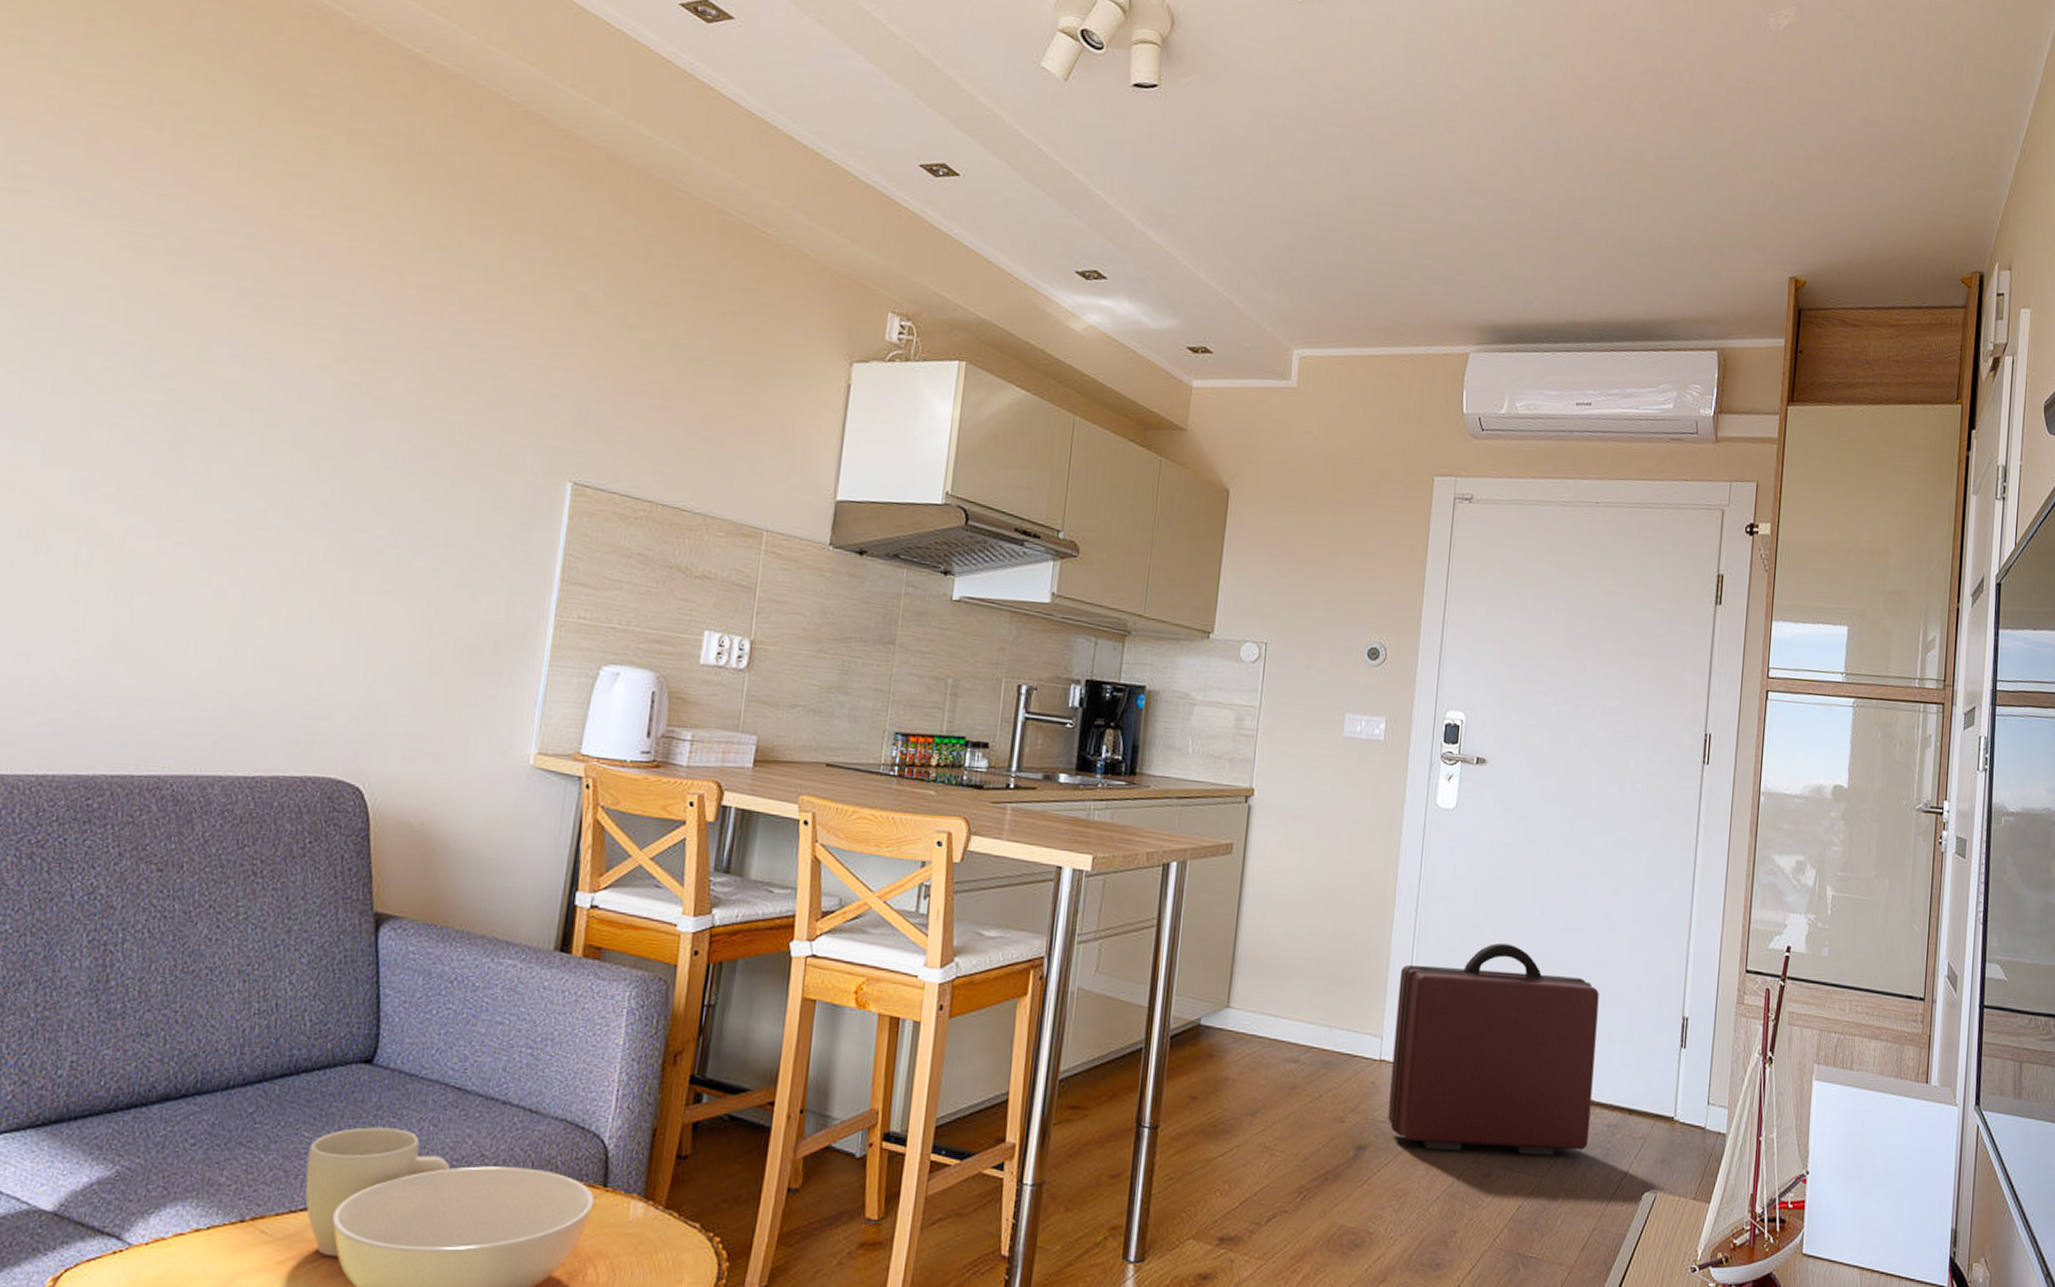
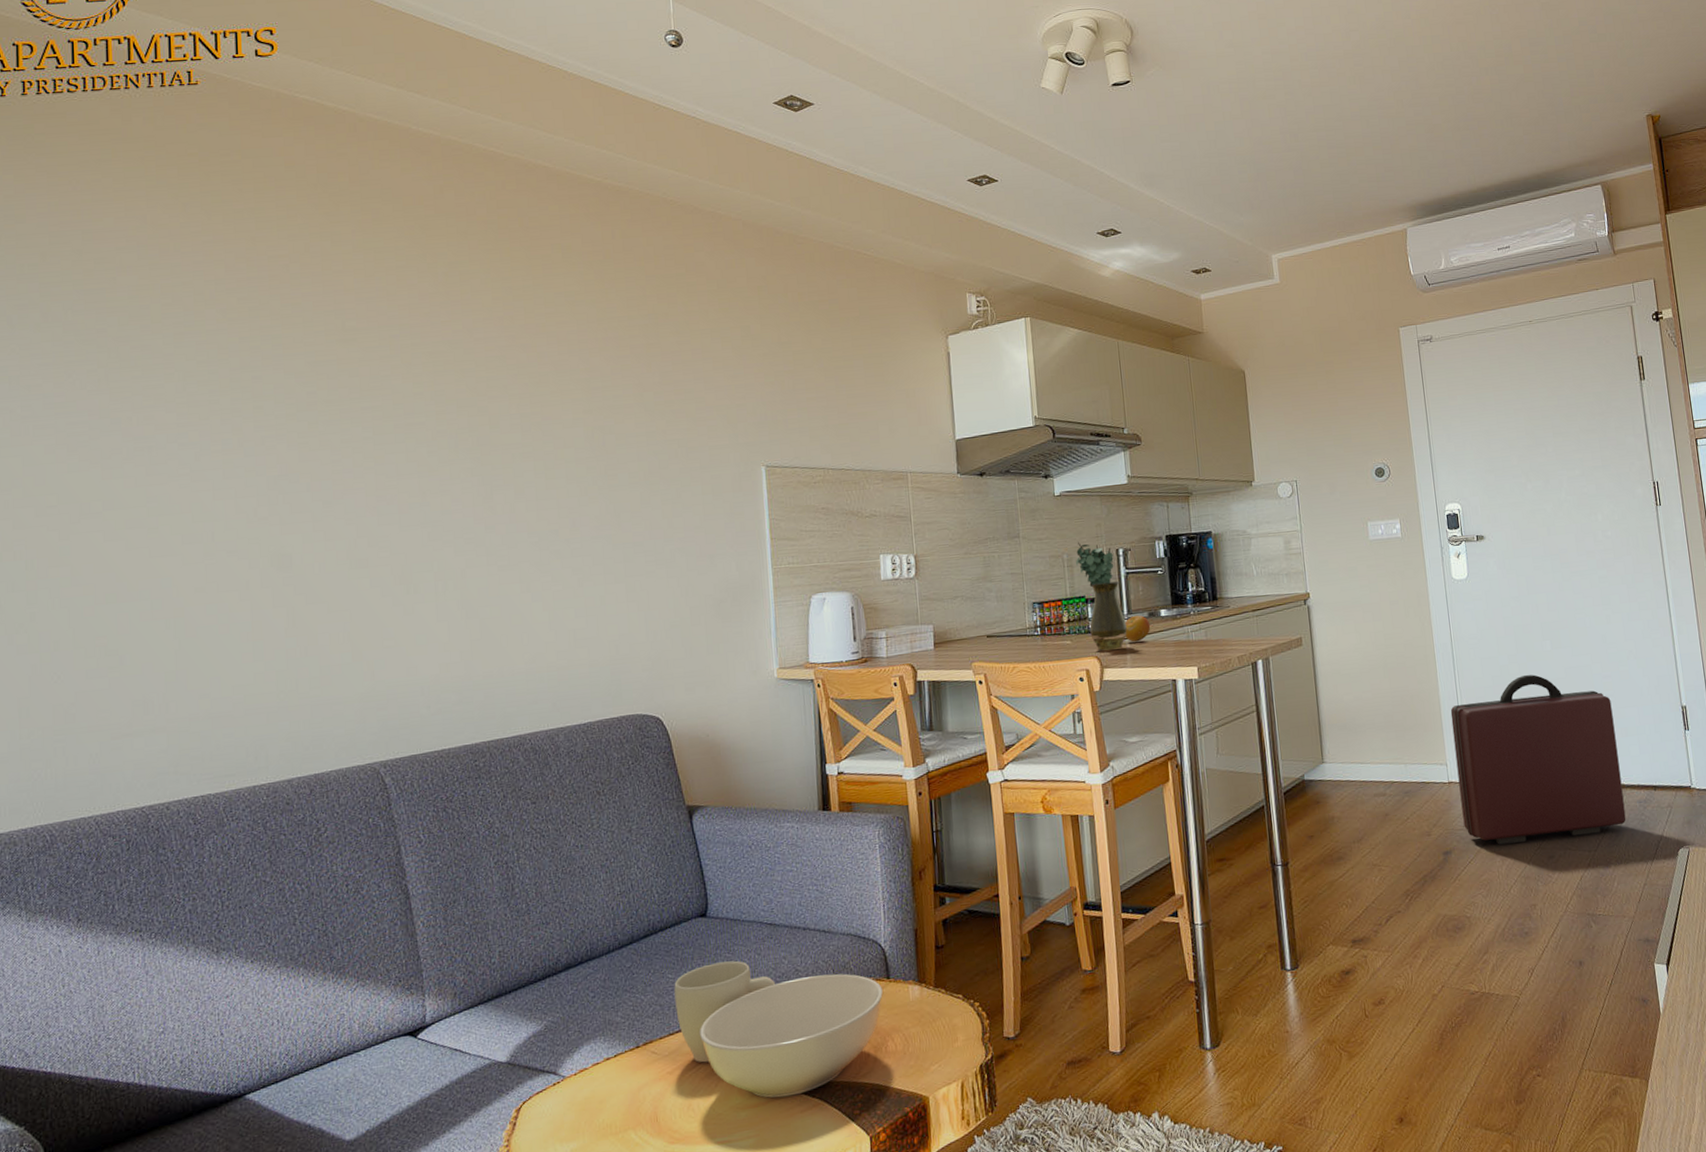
vase: none [962,665,1014,814] -> present [1076,542,1127,651]
fruit: none [1007,774,1044,809] -> present [1125,615,1151,642]

